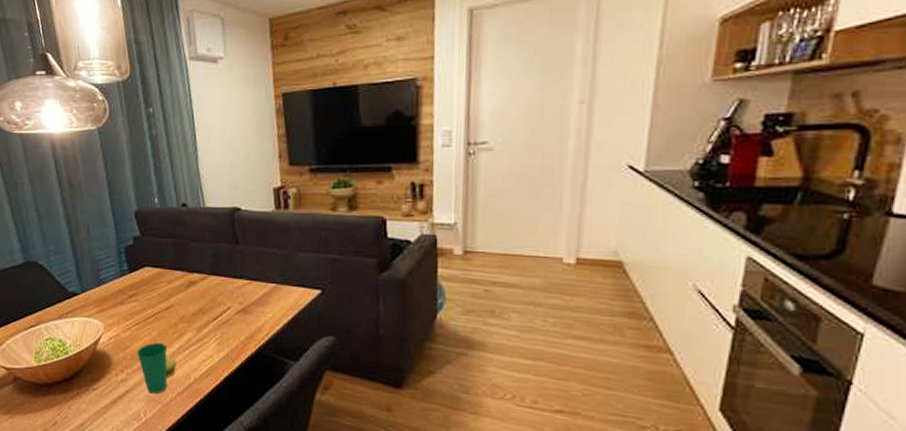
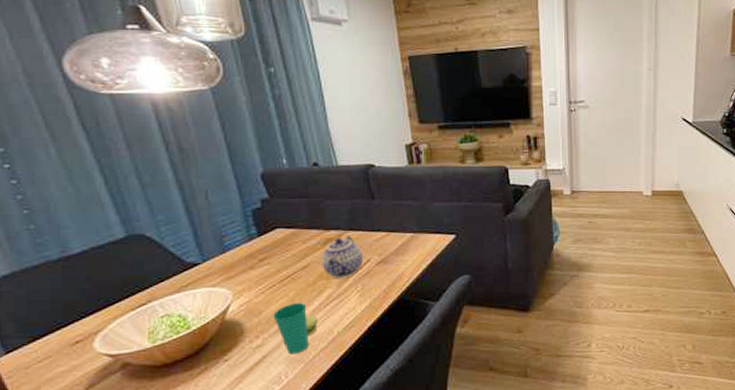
teapot: none [184,280,223,323] -> present [322,236,363,278]

